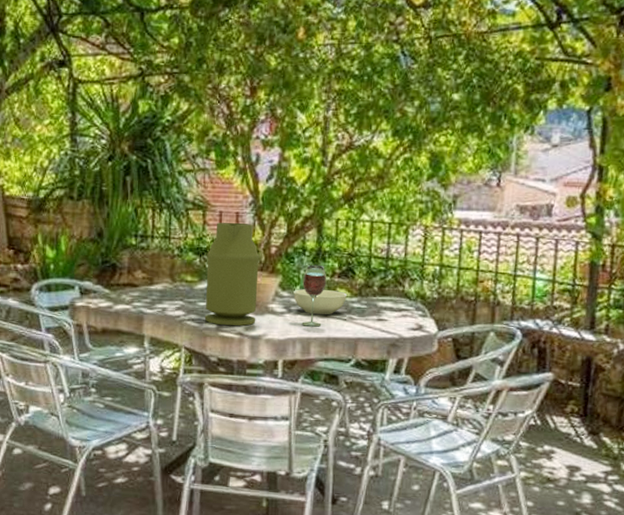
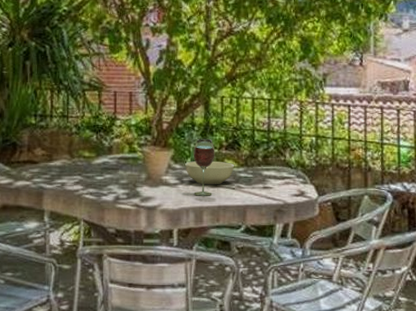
water jug: present [204,222,260,326] -> none [102,101,152,198]

